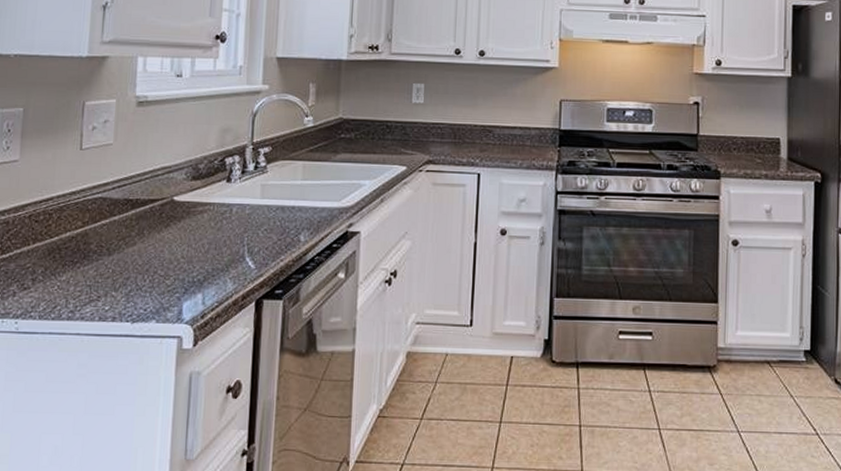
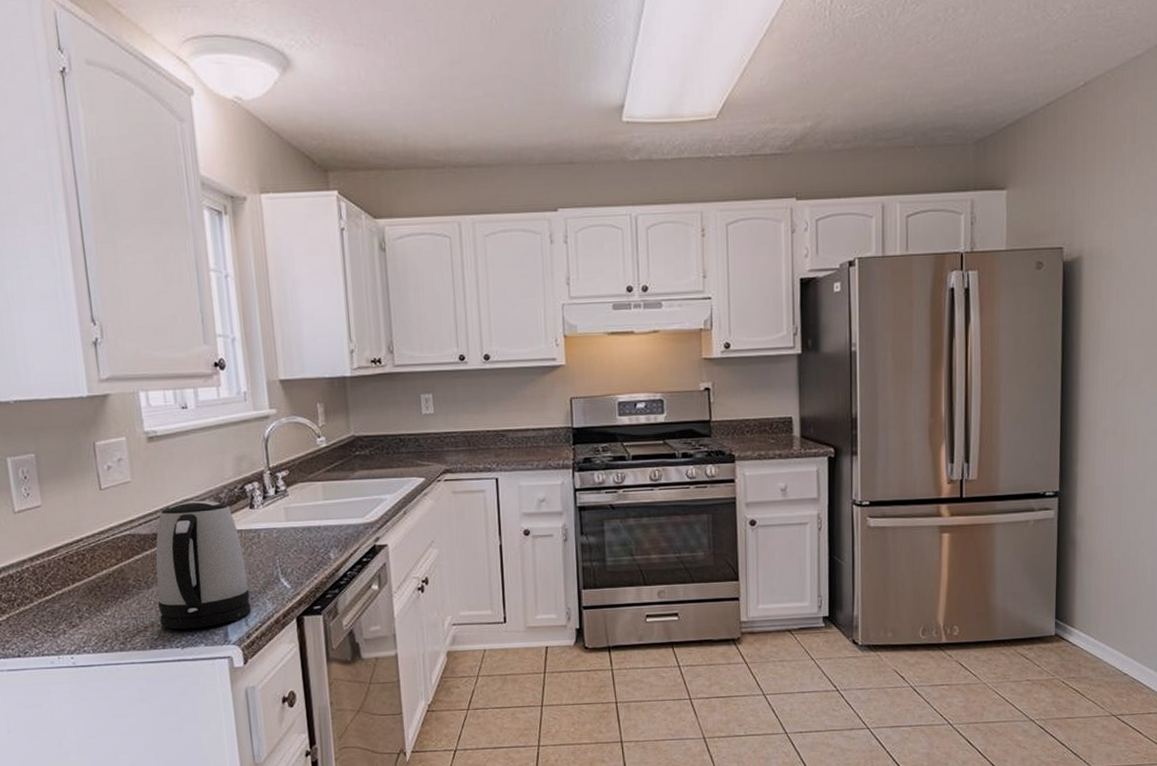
kettle: none [114,169,213,303] -> present [155,501,251,630]

